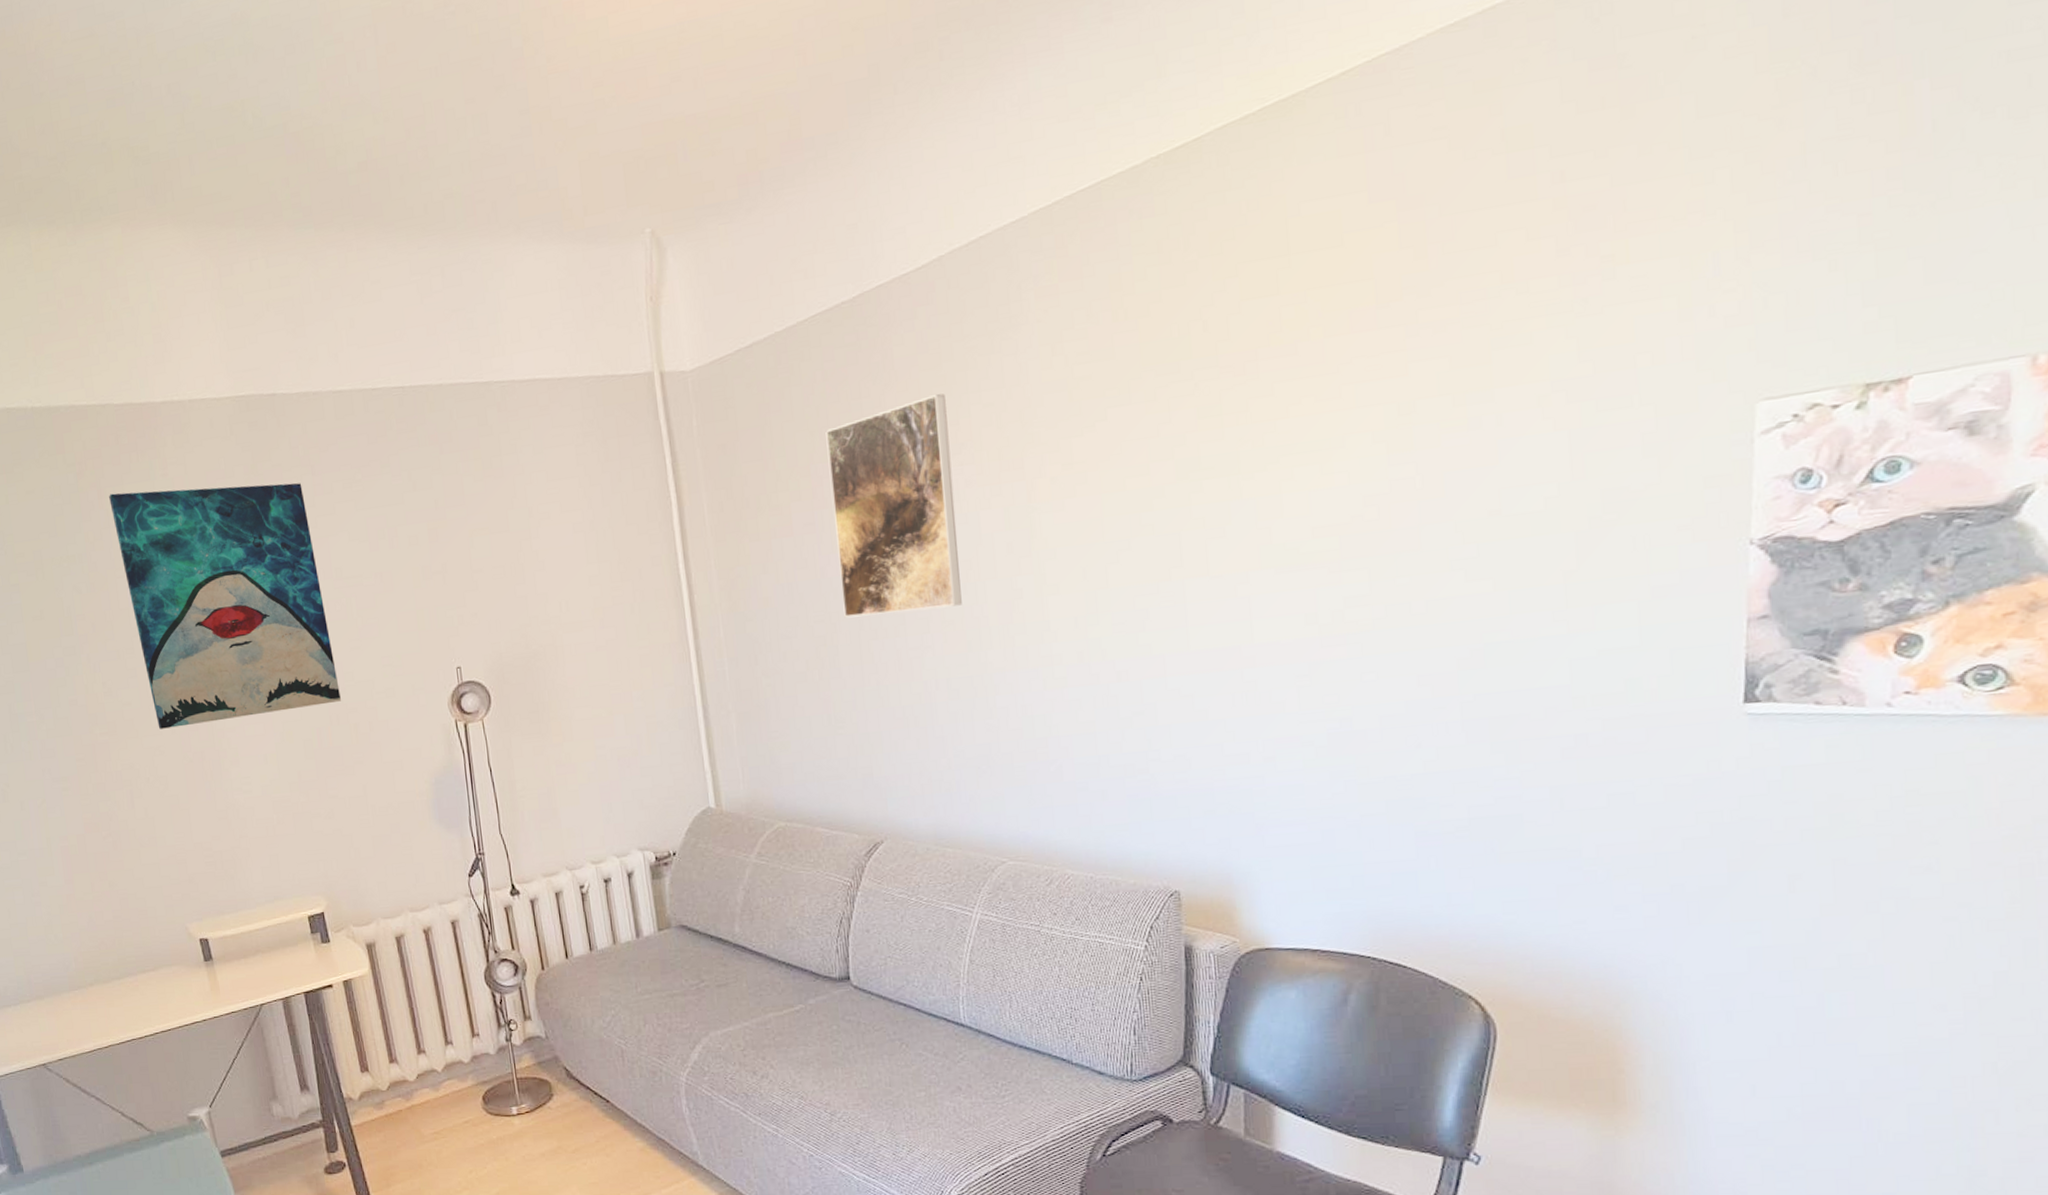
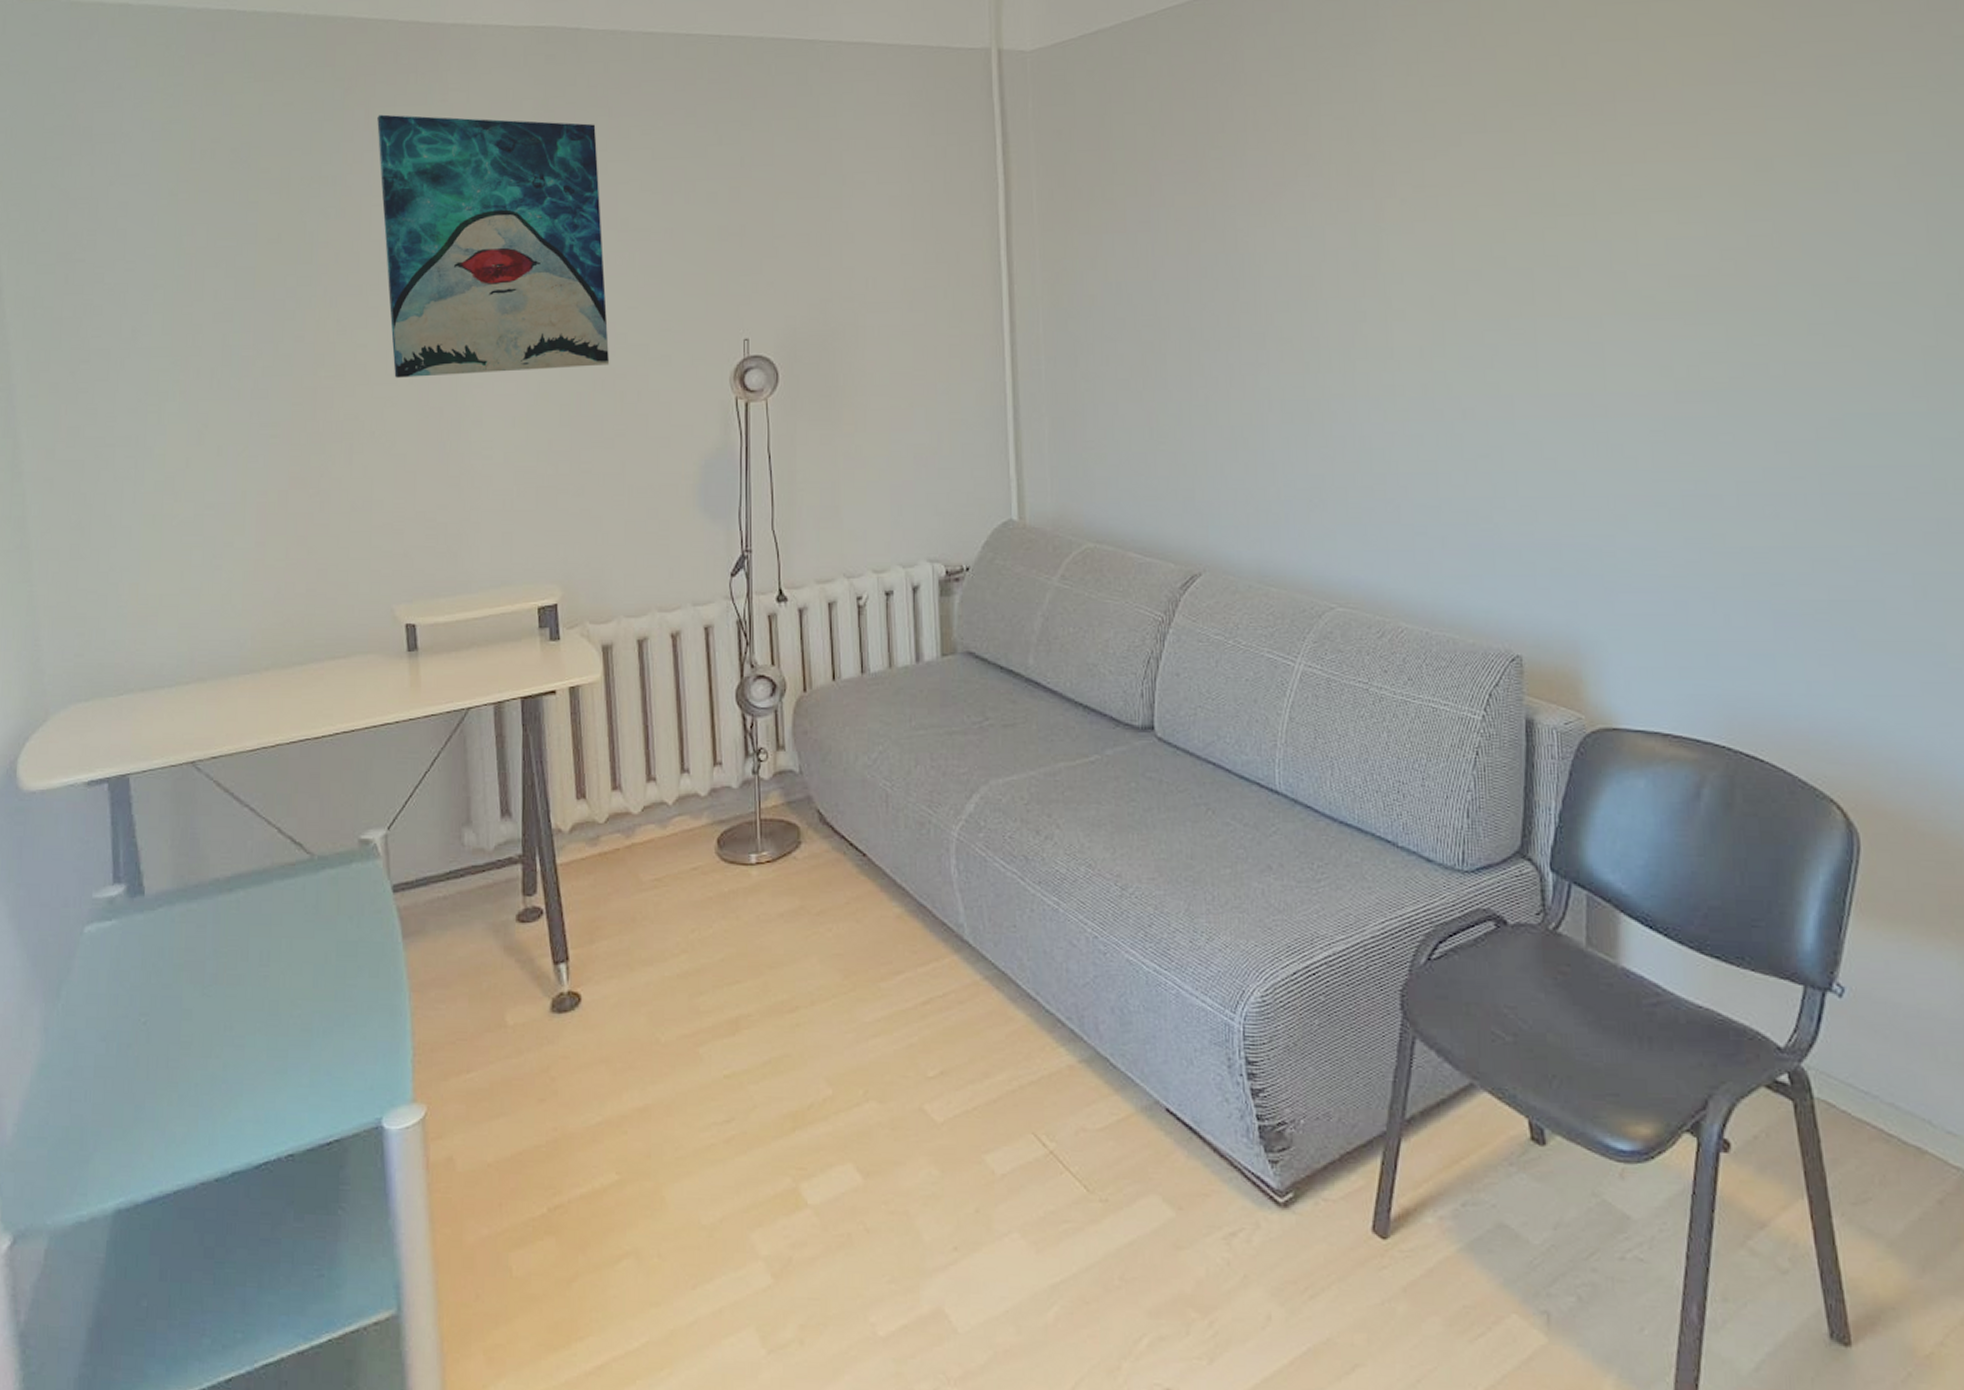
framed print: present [825,393,962,618] -> none [1168,102,1301,325]

